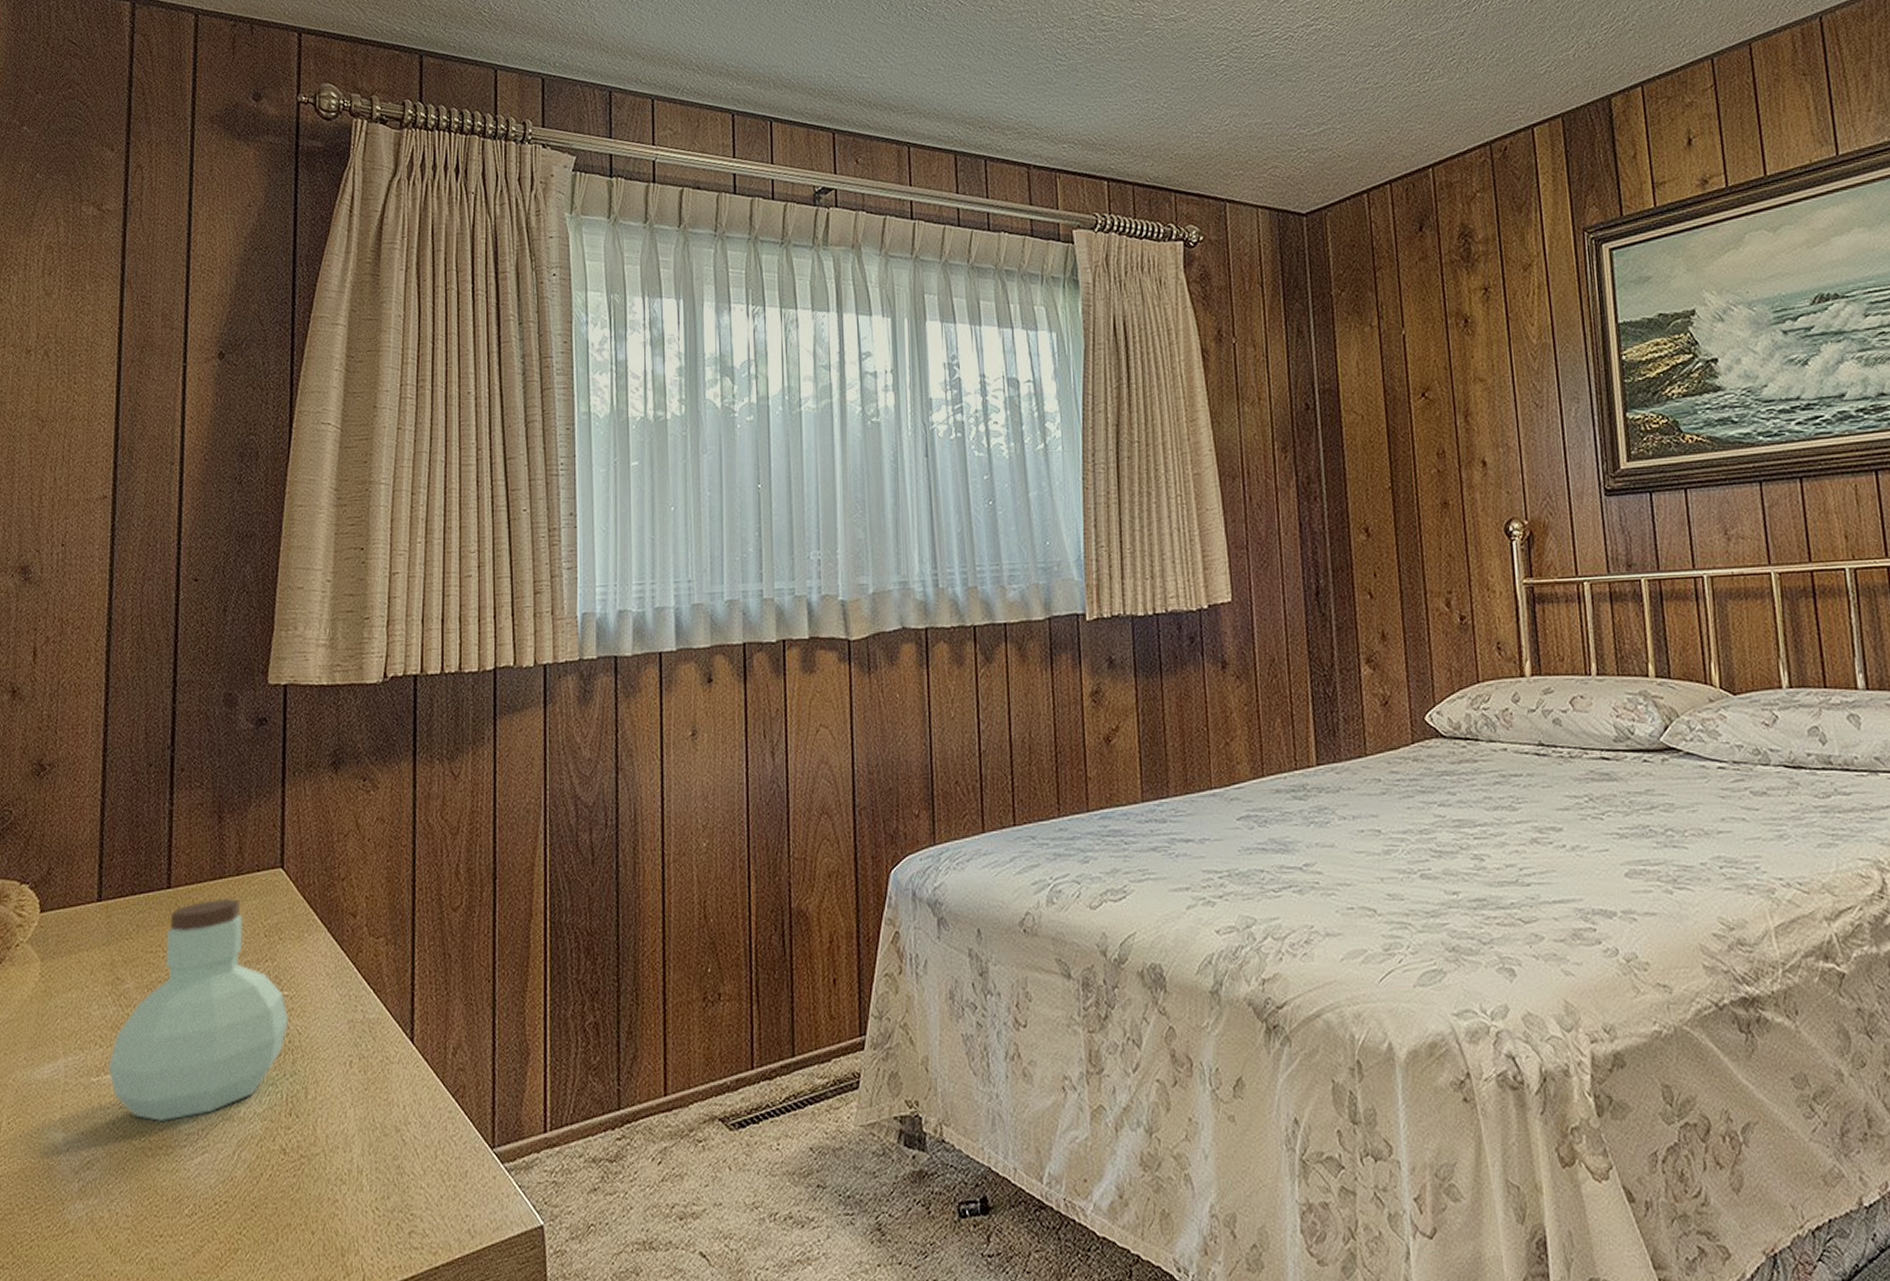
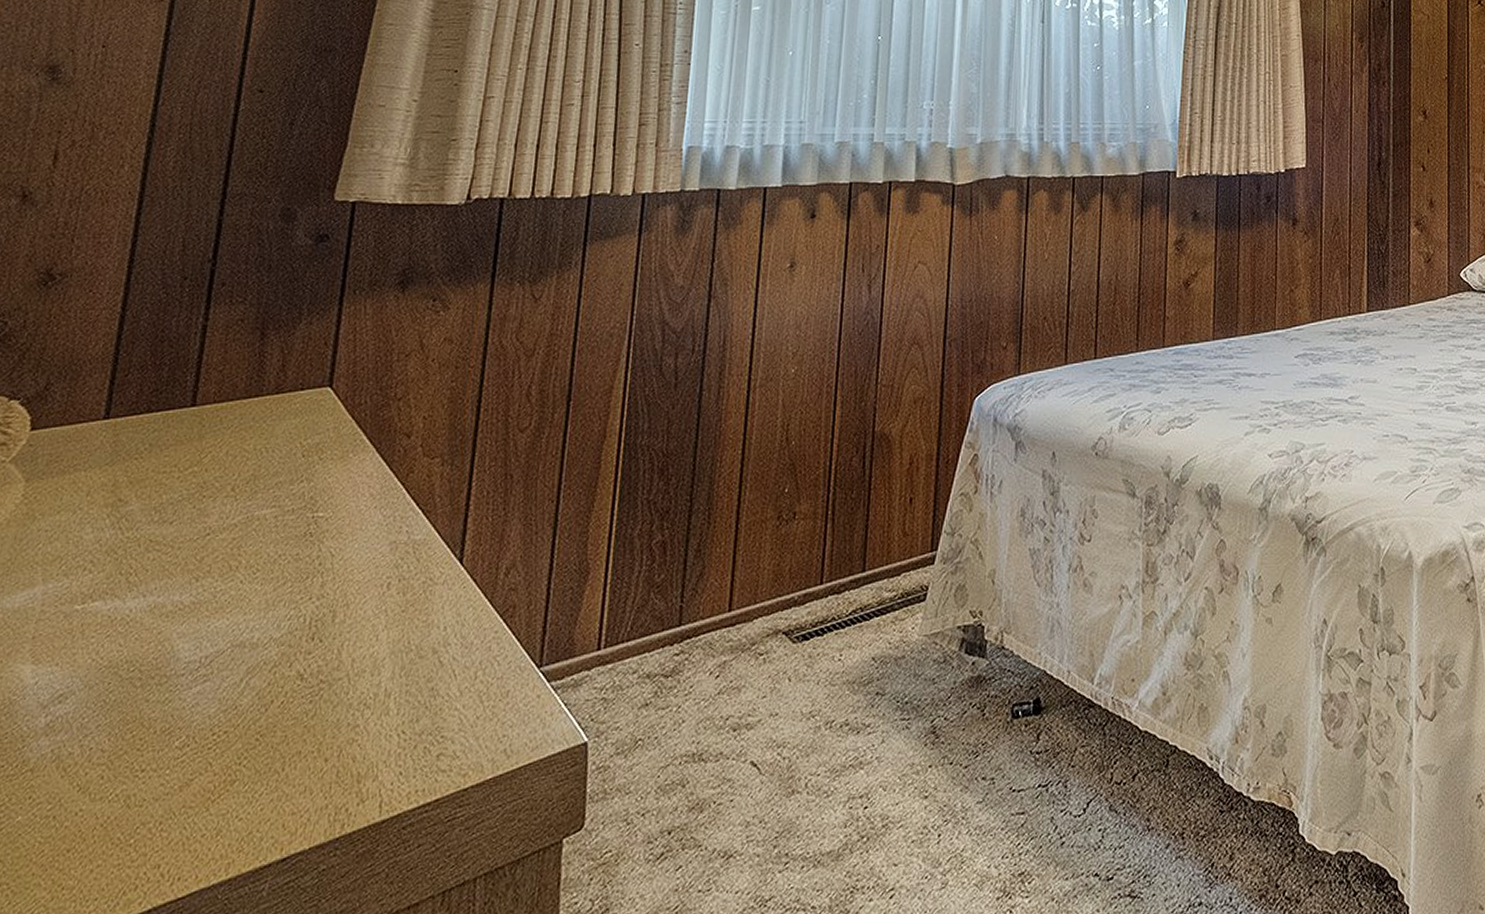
jar: present [108,899,288,1121] -> none [97,418,321,650]

